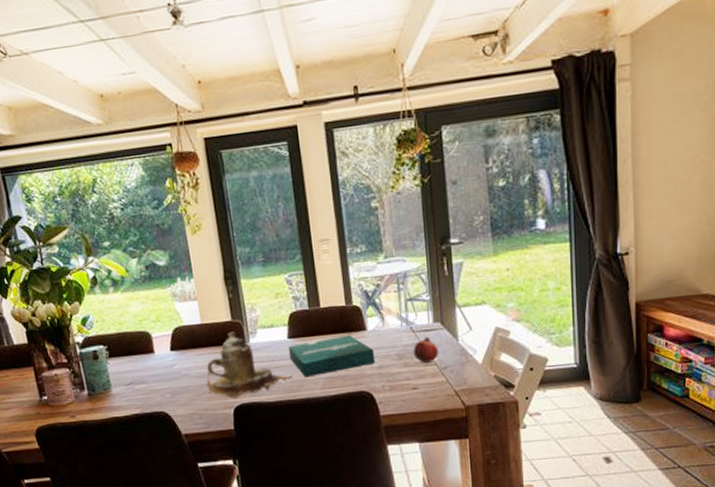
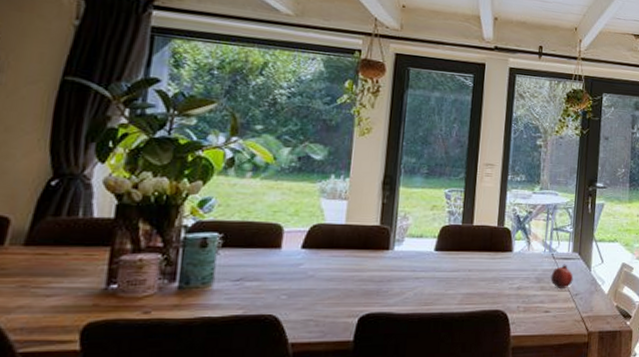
teapot: present [206,331,293,400] -> none [333,236,431,308]
pizza box: present [288,334,376,378] -> none [432,254,516,292]

